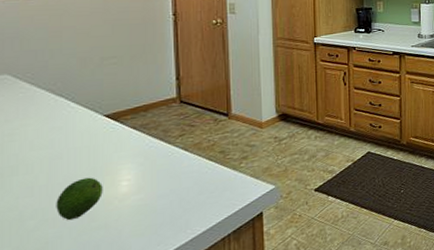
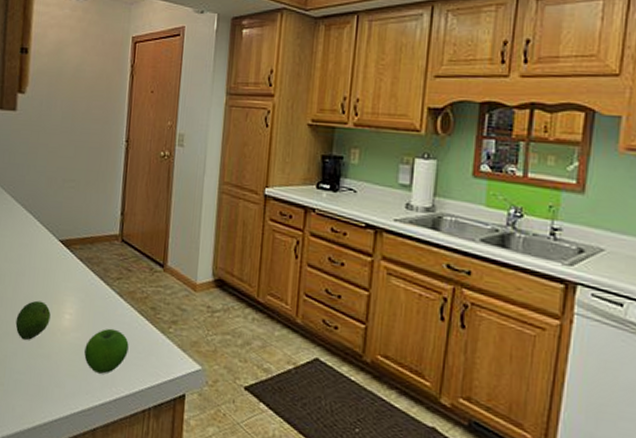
apple: none [151,179,200,224] -> present [84,328,129,374]

